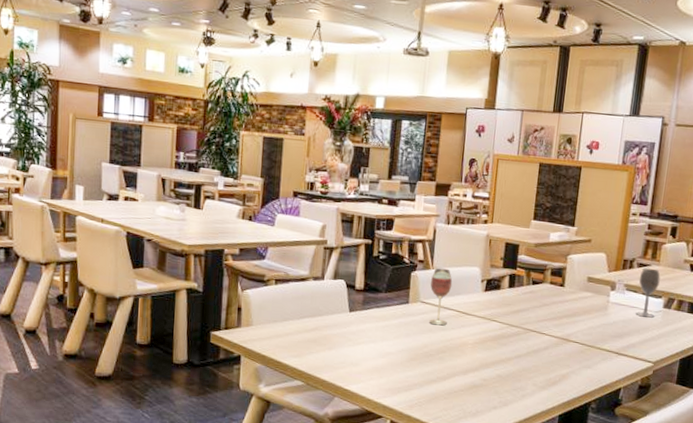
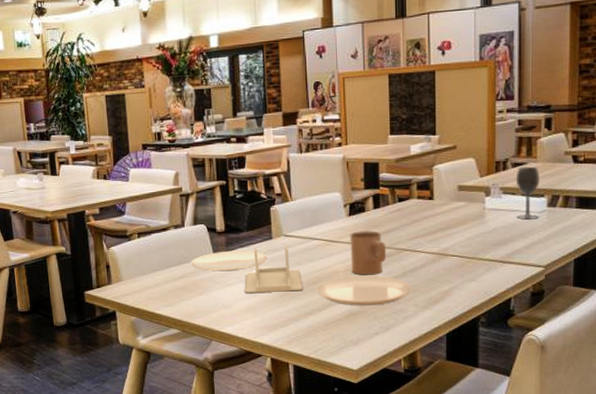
plate: none [325,309,402,330] -> present [191,250,268,272]
napkin holder: none [374,309,432,358] -> present [244,246,303,293]
wineglass: present [429,268,453,326] -> none [292,198,314,257]
plate: none [444,348,533,381] -> present [317,275,411,306]
cup: none [479,307,515,351] -> present [350,230,387,275]

